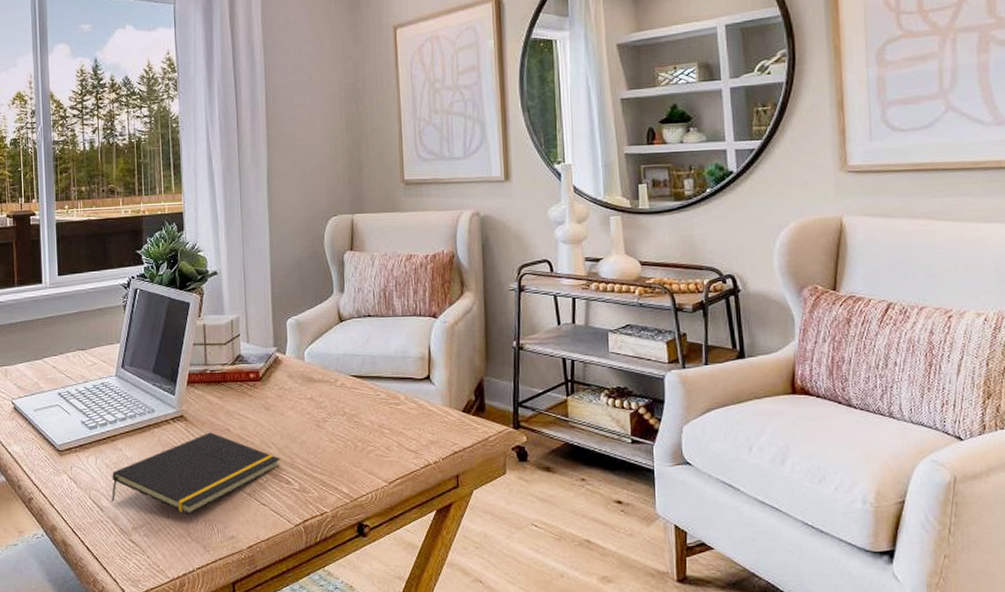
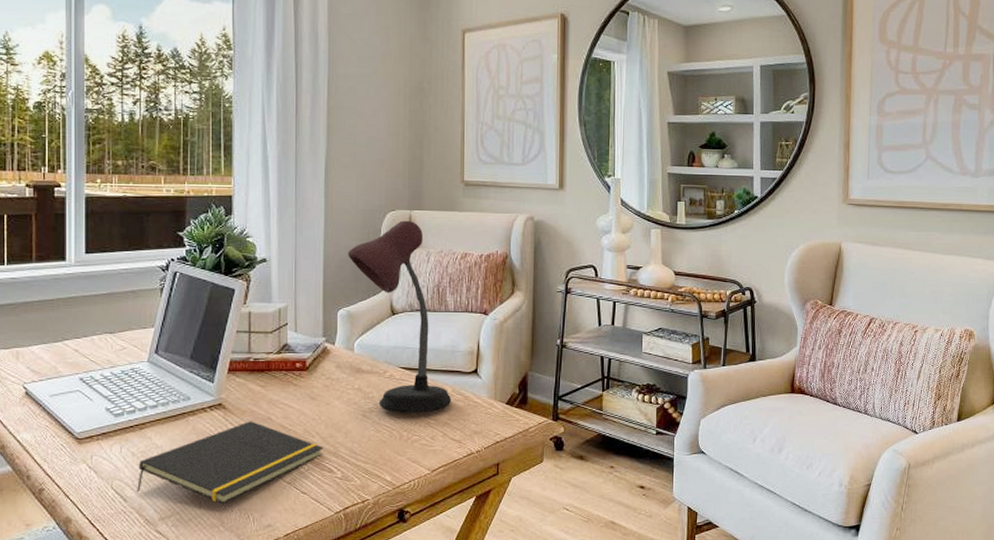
desk lamp: none [293,224,406,423] -> present [347,220,452,413]

